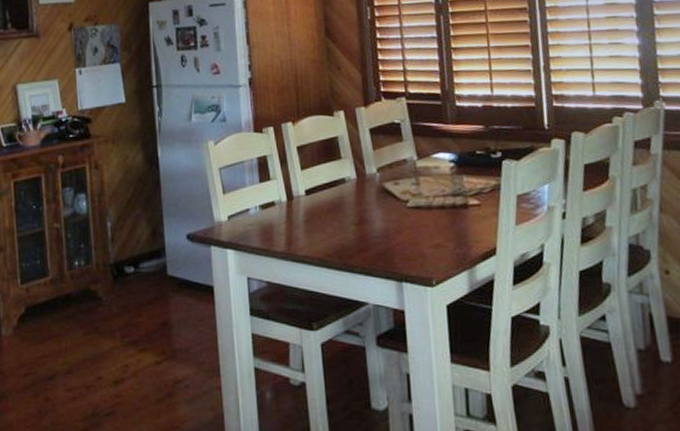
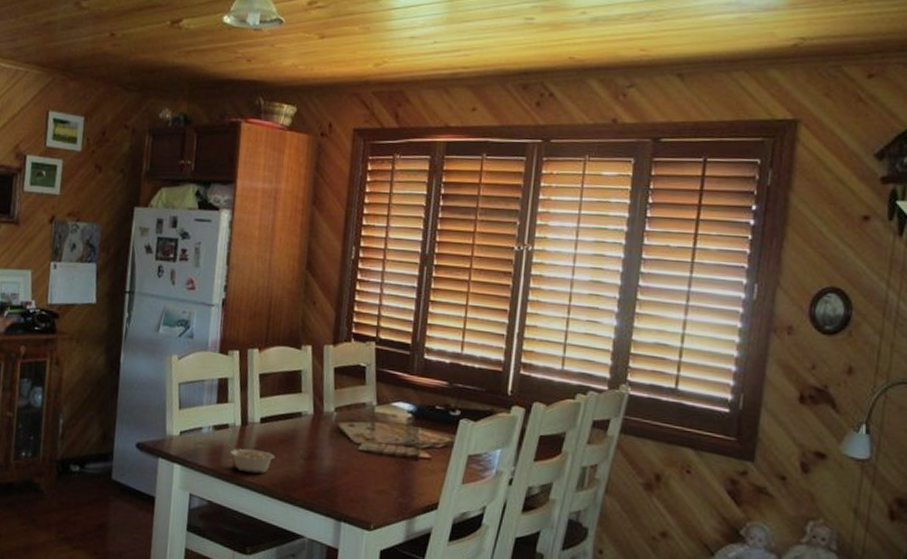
legume: none [278,221,326,247] -> present [228,444,275,474]

